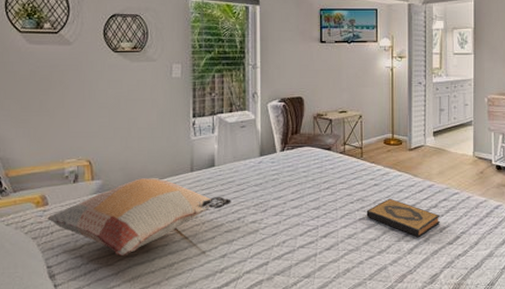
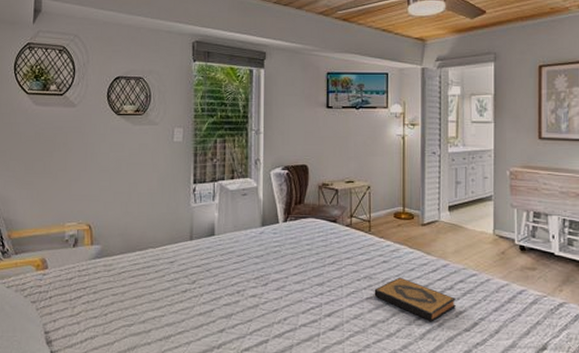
decorative pillow: present [47,177,231,256] -> none [46,244,231,325]

